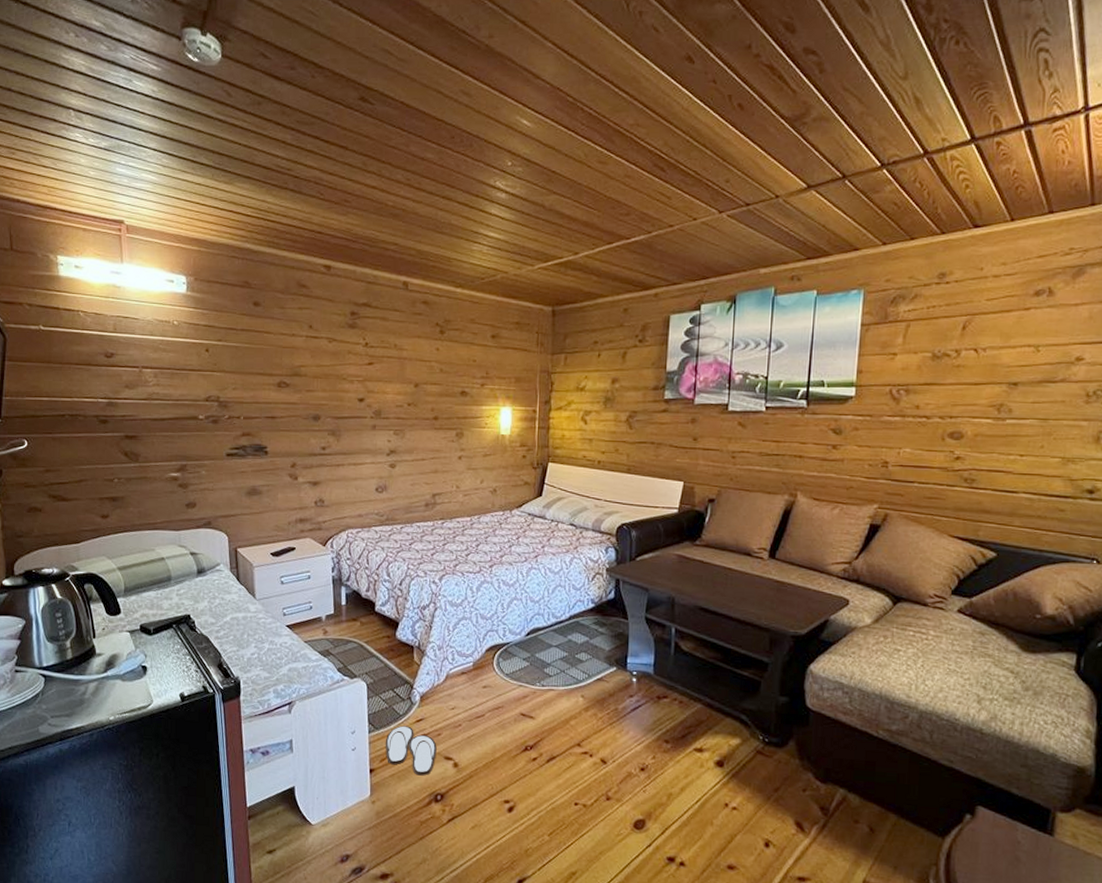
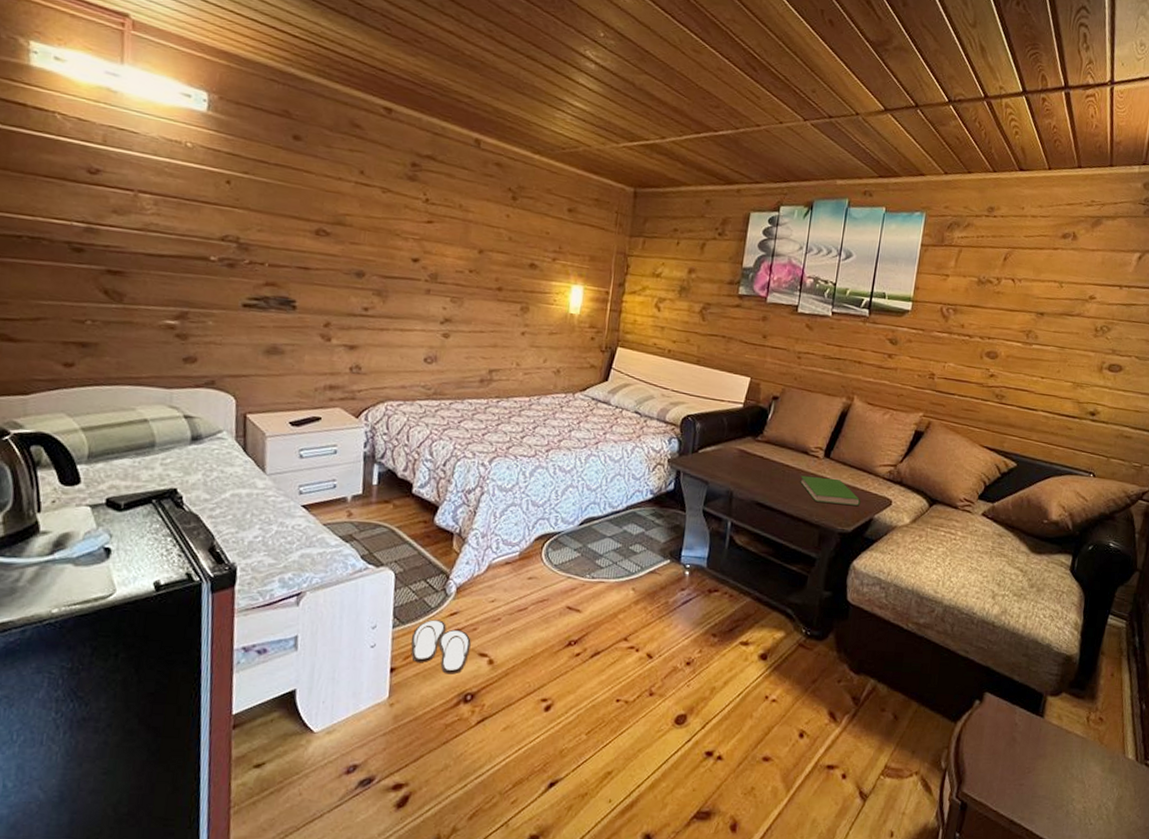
hardcover book: none [745,577,814,607] -> present [800,475,861,506]

